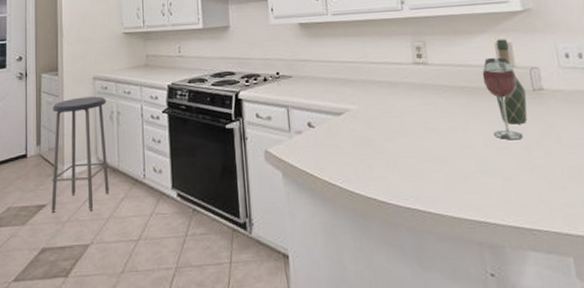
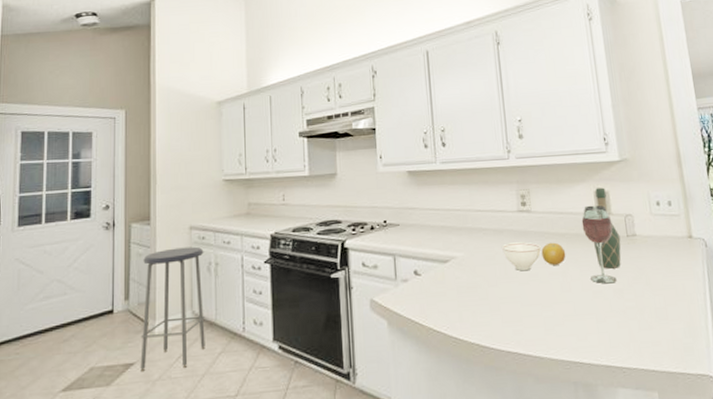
bowl: none [396,95,439,125] -> present [501,241,541,271]
fruit: none [439,96,466,119] -> present [541,242,566,265]

